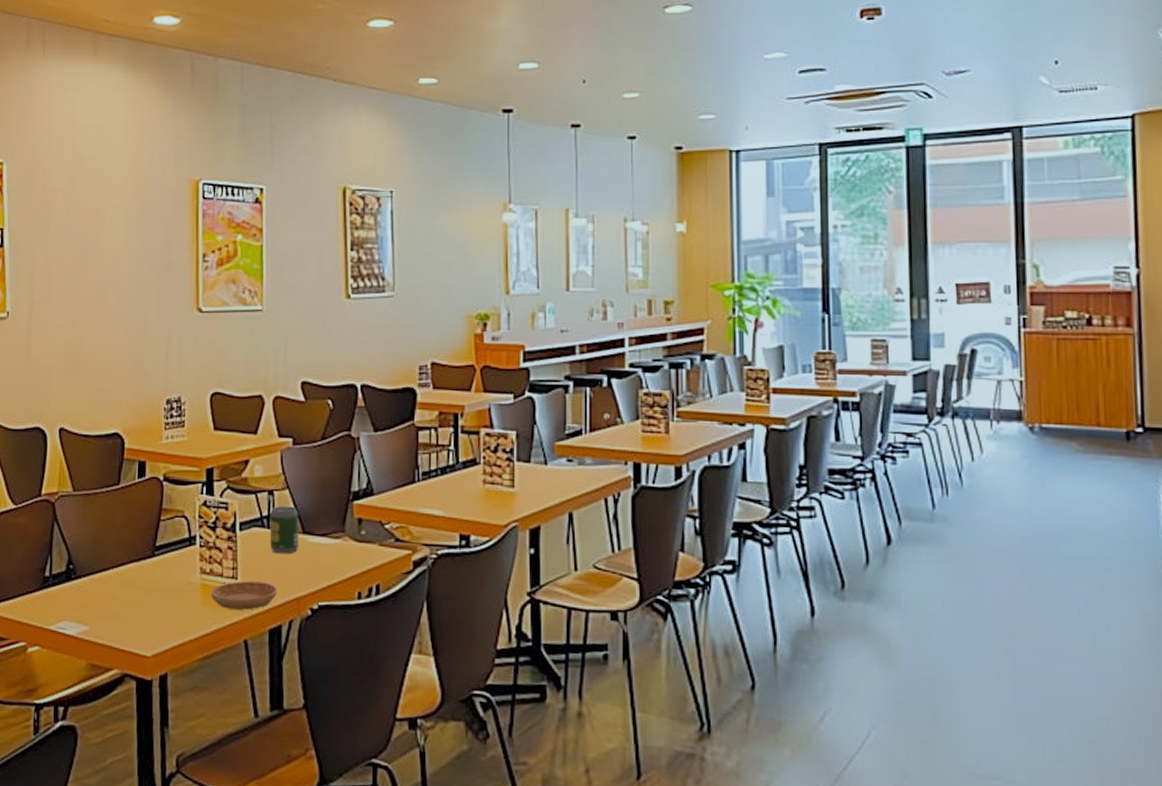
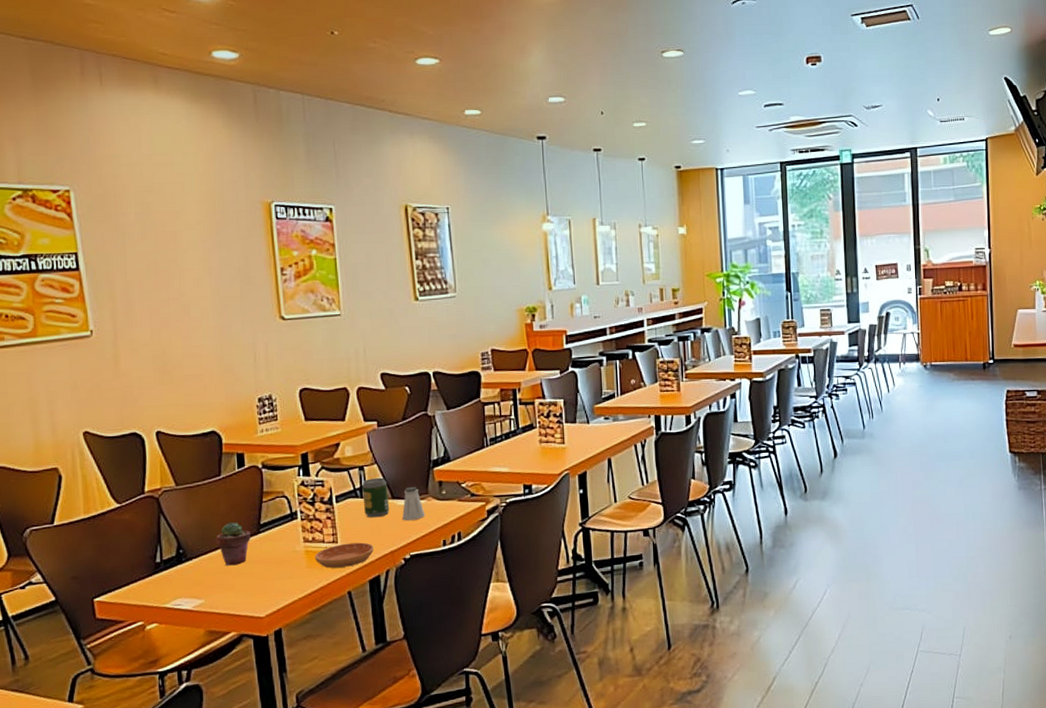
potted succulent: none [107,540,145,591] -> present [215,522,251,566]
saltshaker: none [313,522,339,564] -> present [402,487,425,521]

